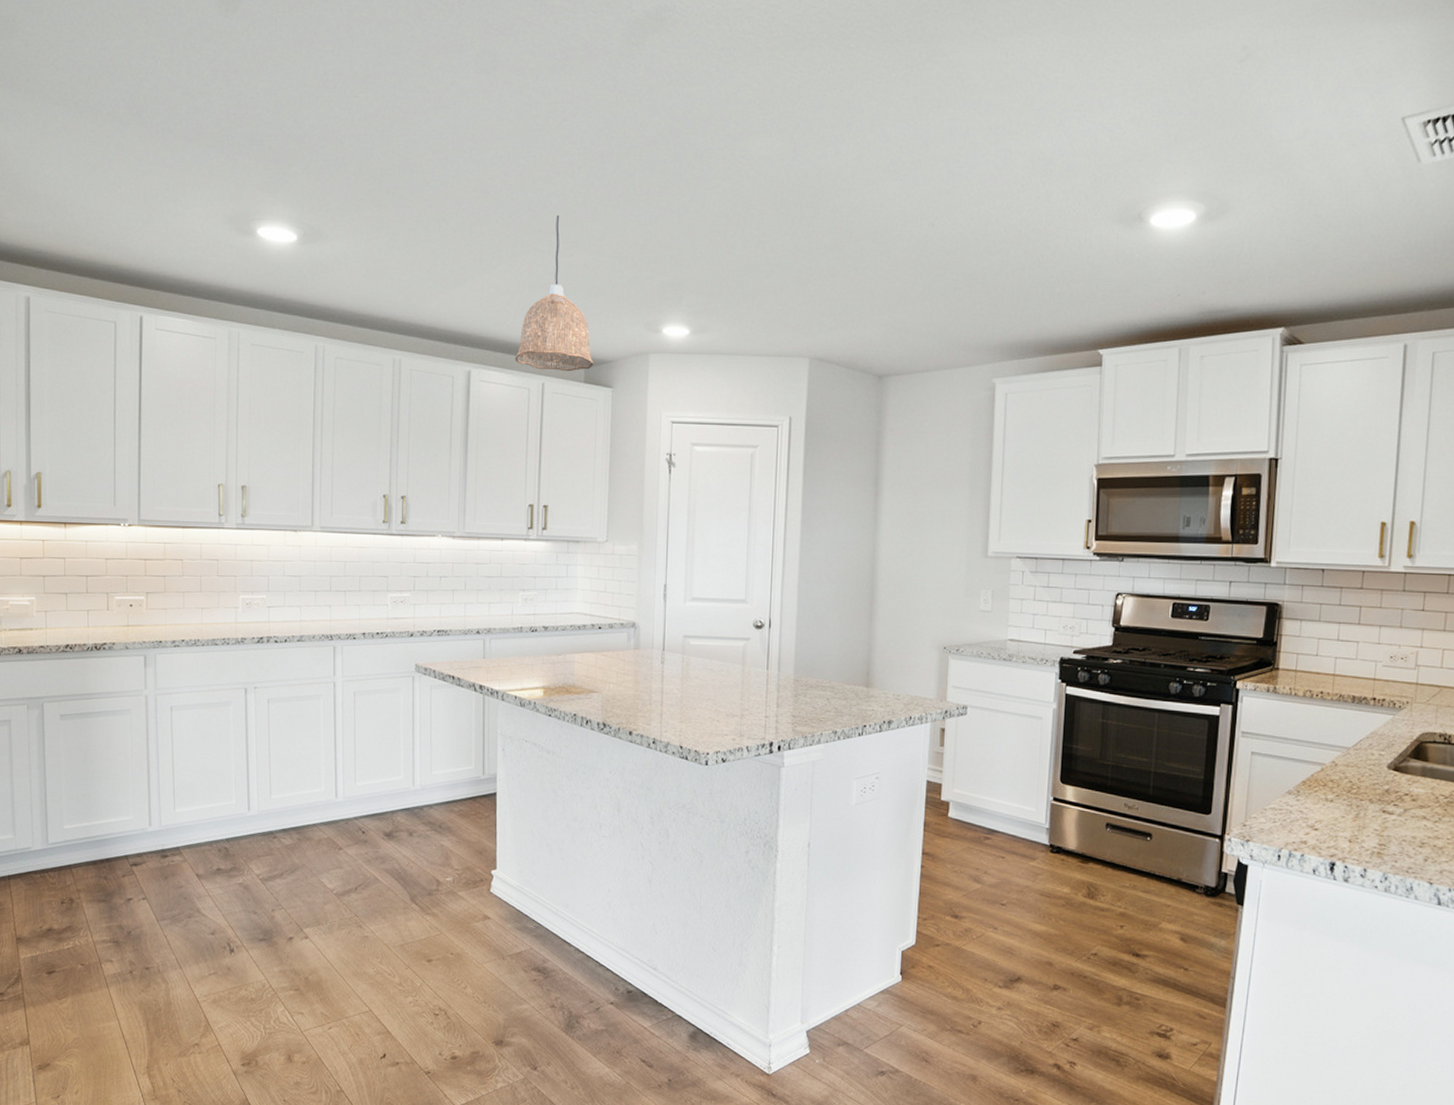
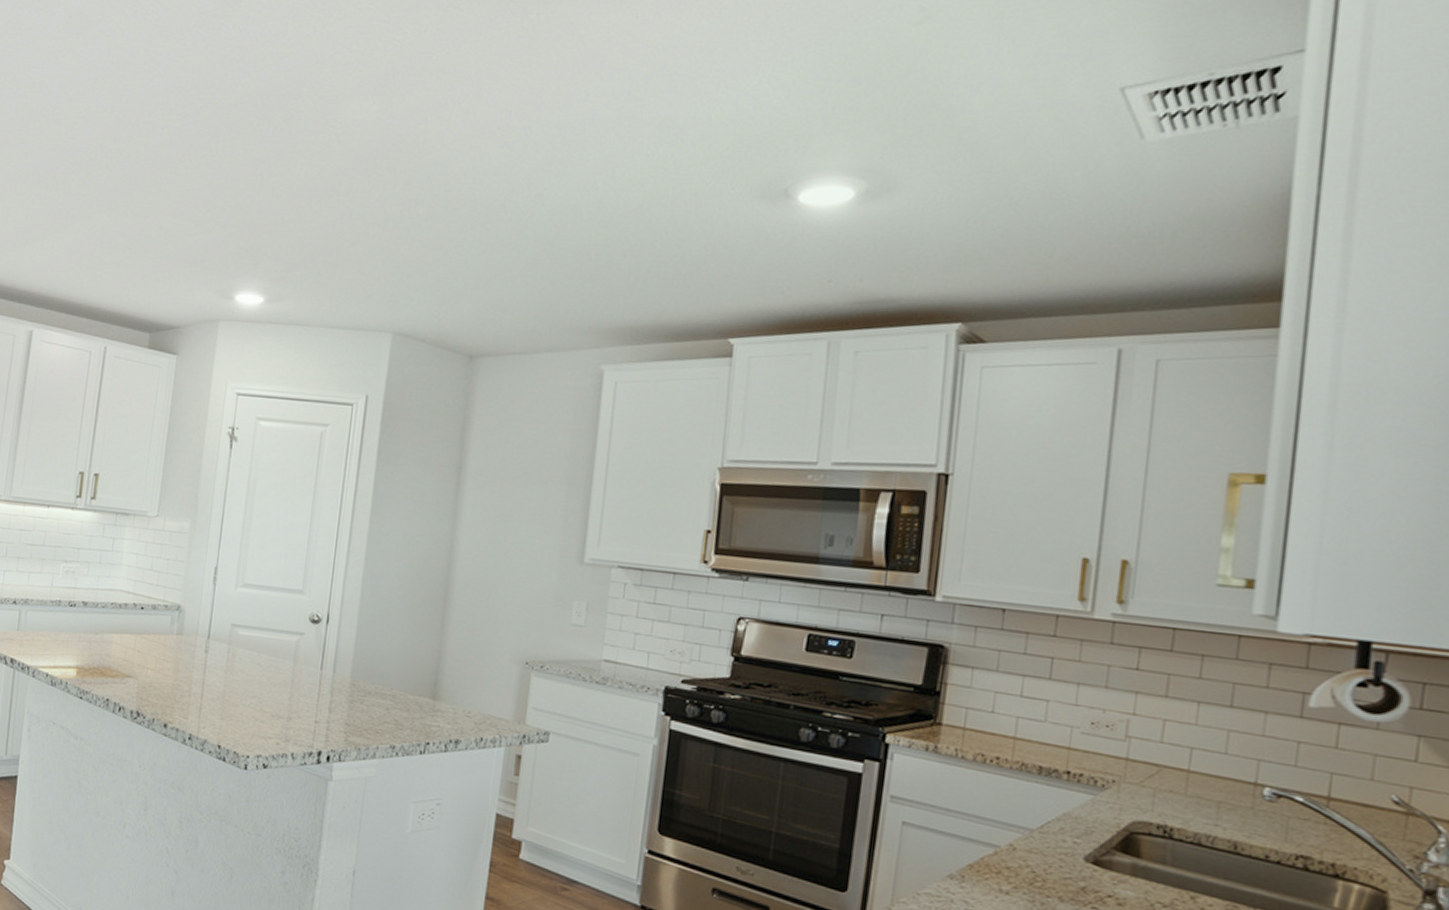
pendant lamp: present [515,215,594,372] -> none [78,176,160,336]

